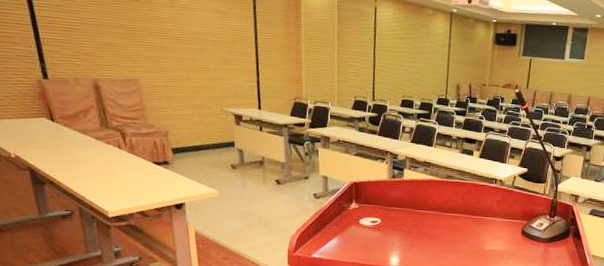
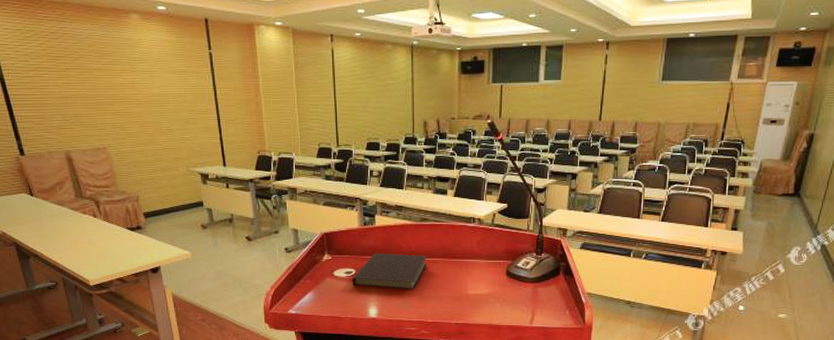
notebook: none [377,205,450,242] -> present [353,253,427,289]

